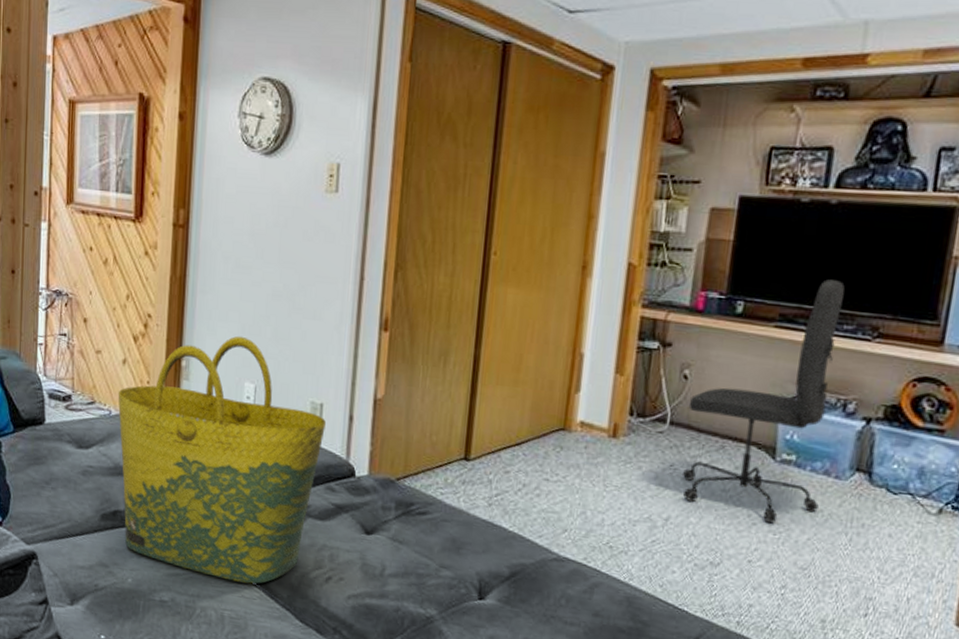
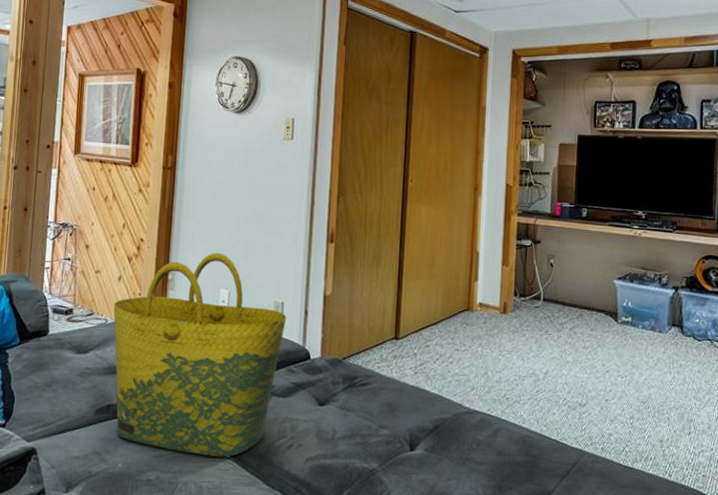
office chair: present [681,279,845,524] -> none [554,191,652,370]

